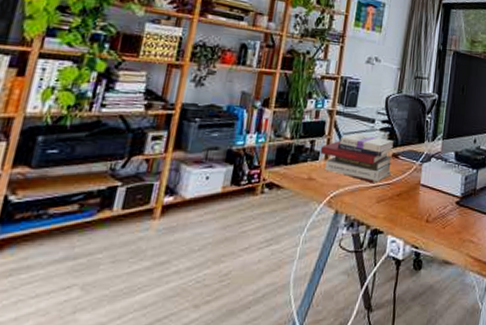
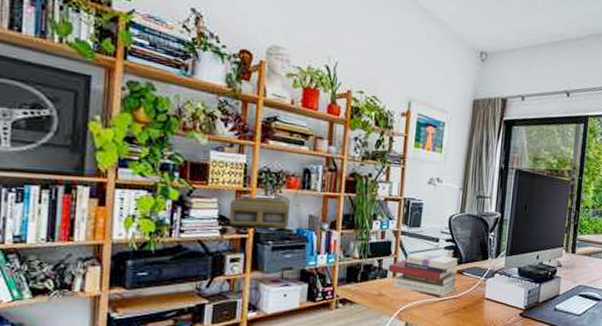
decorative box: none [156,67,223,107] -> present [229,194,290,230]

